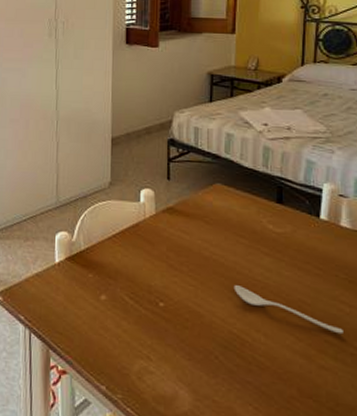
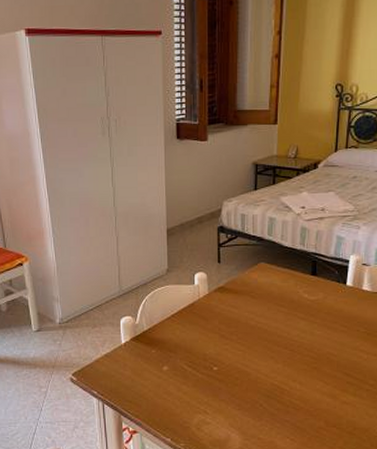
spoon: present [233,285,343,335] -> none [275,346,361,376]

